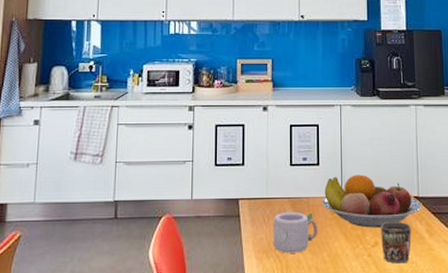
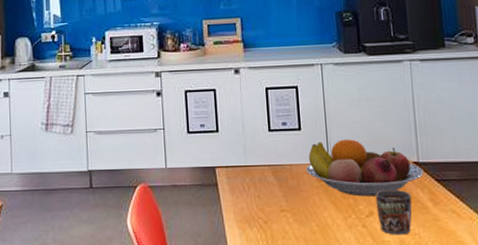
mug: present [268,211,317,253] -> none [250,179,304,223]

